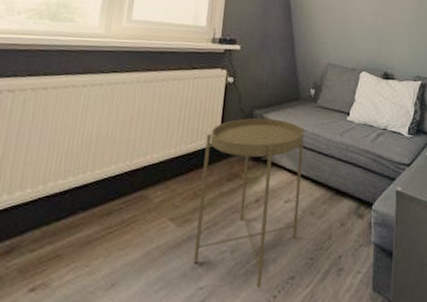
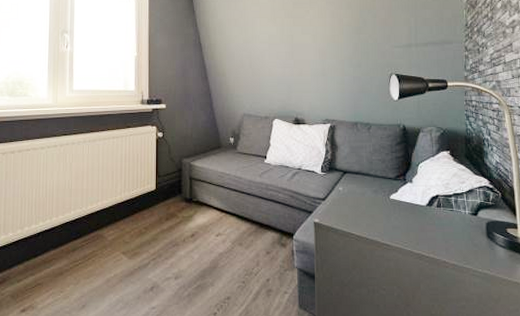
side table: present [193,118,305,288] -> none [144,165,229,307]

